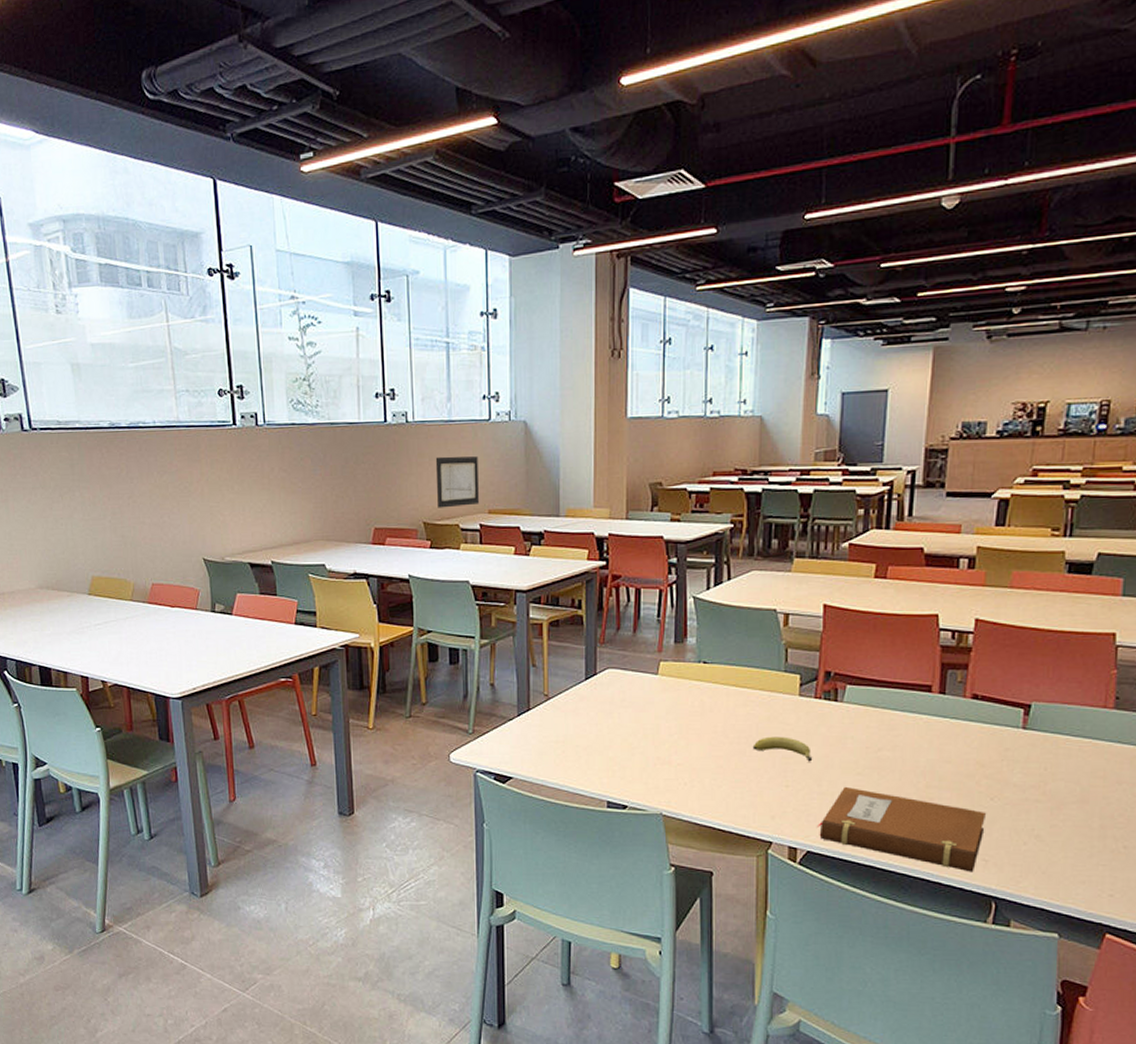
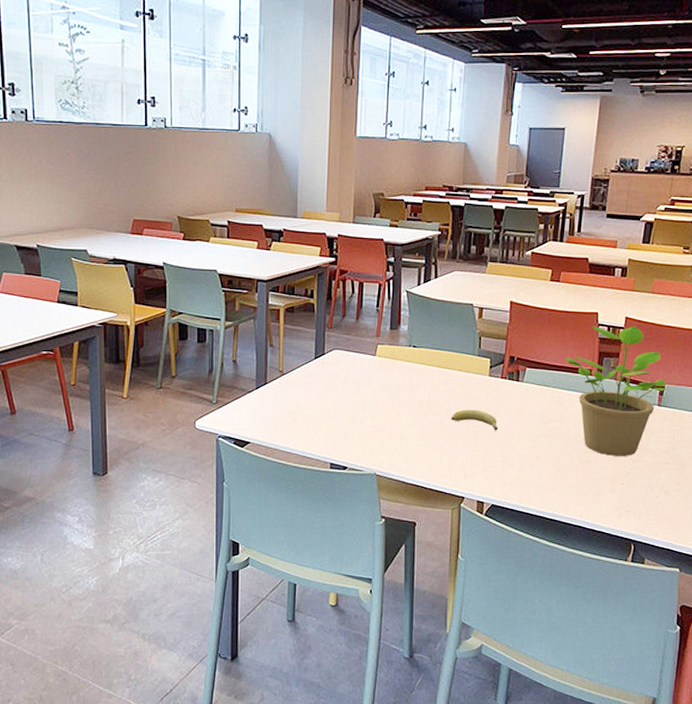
wall art: present [435,456,479,508] -> none [190,159,228,205]
notebook: present [816,786,985,872] -> none [499,451,629,521]
potted plant: none [896,630,1035,792] -> present [565,326,668,456]

